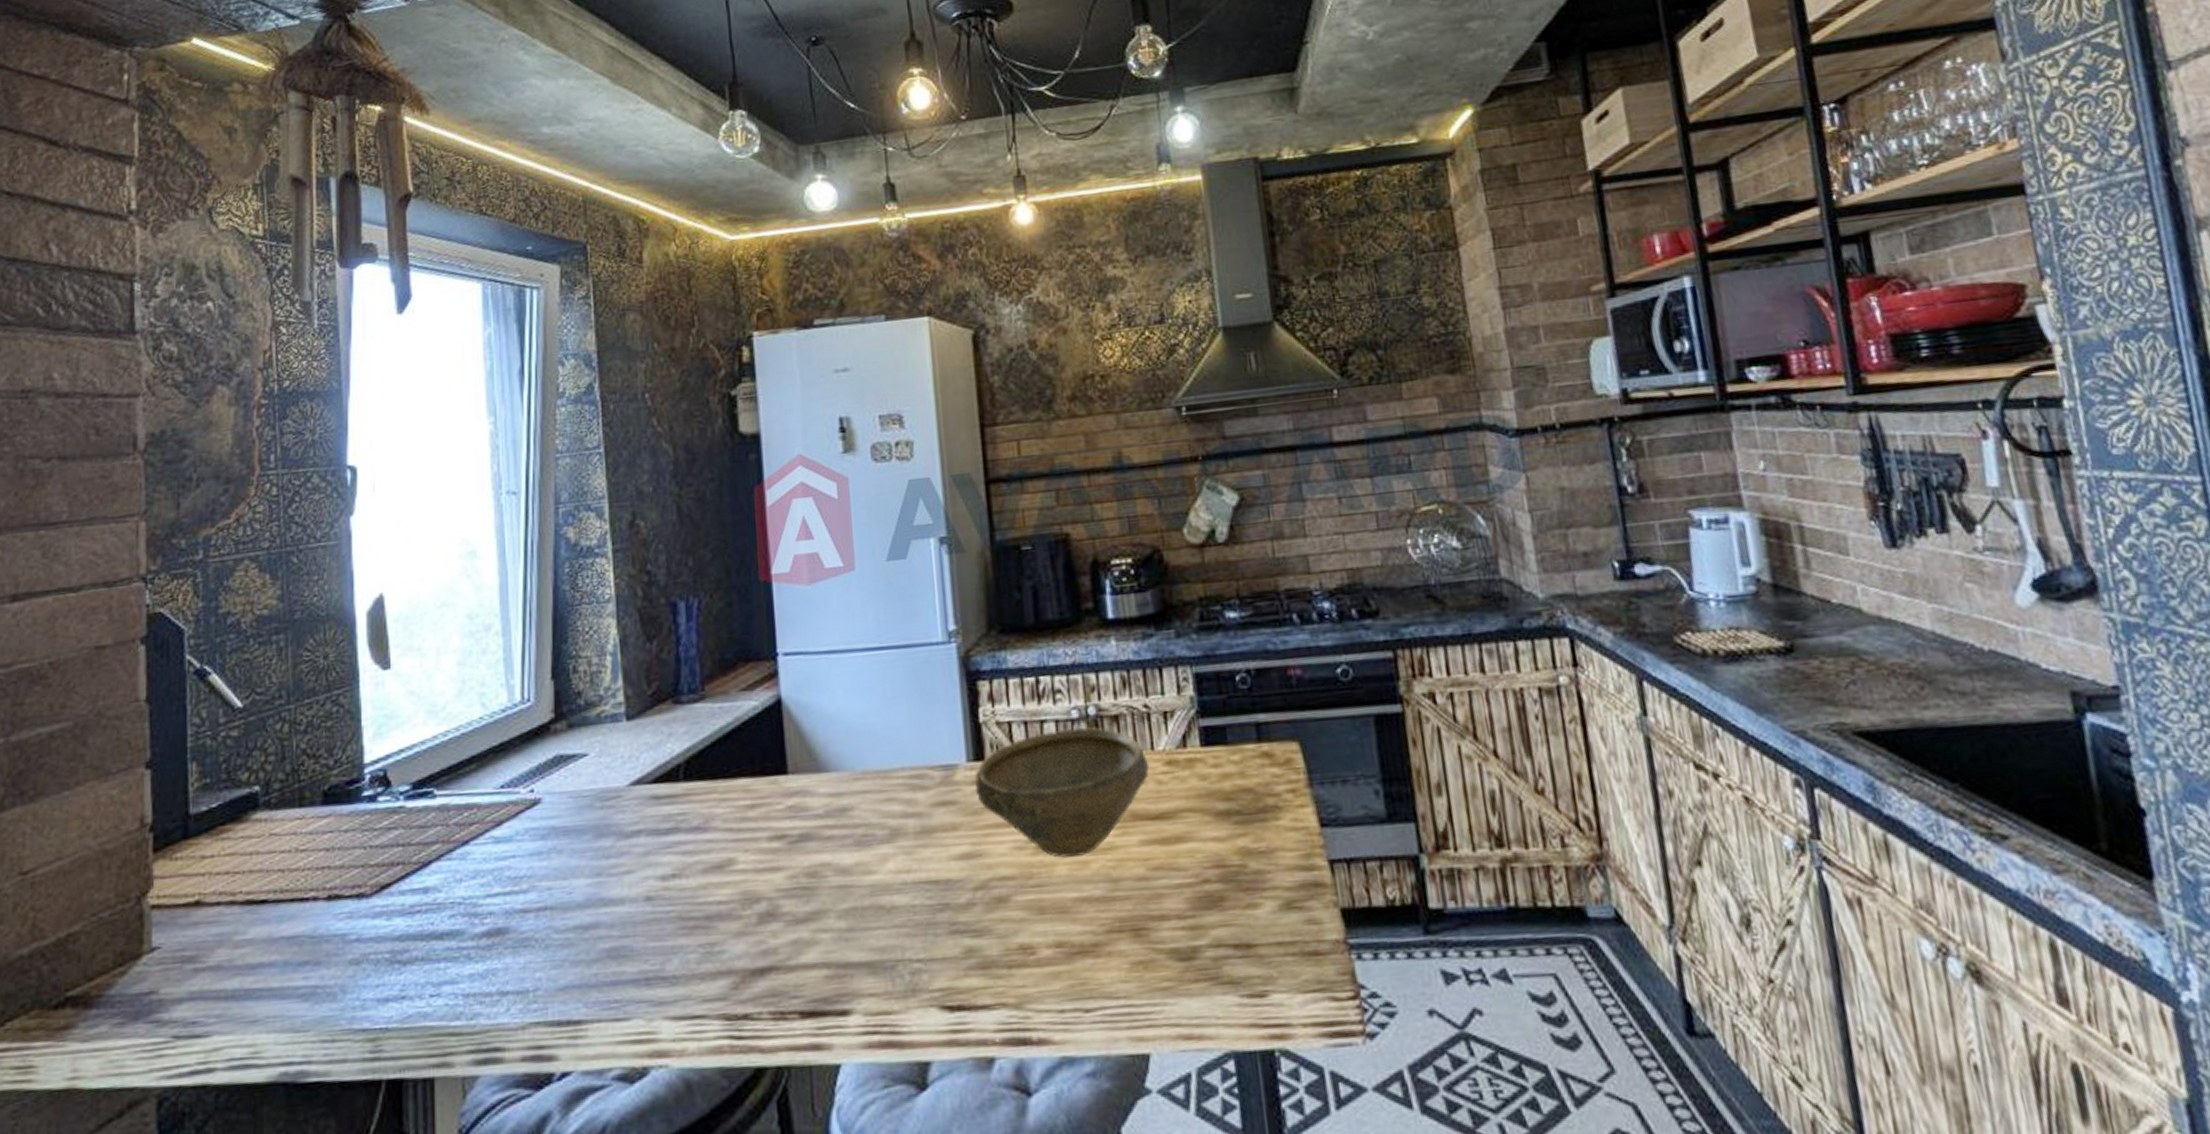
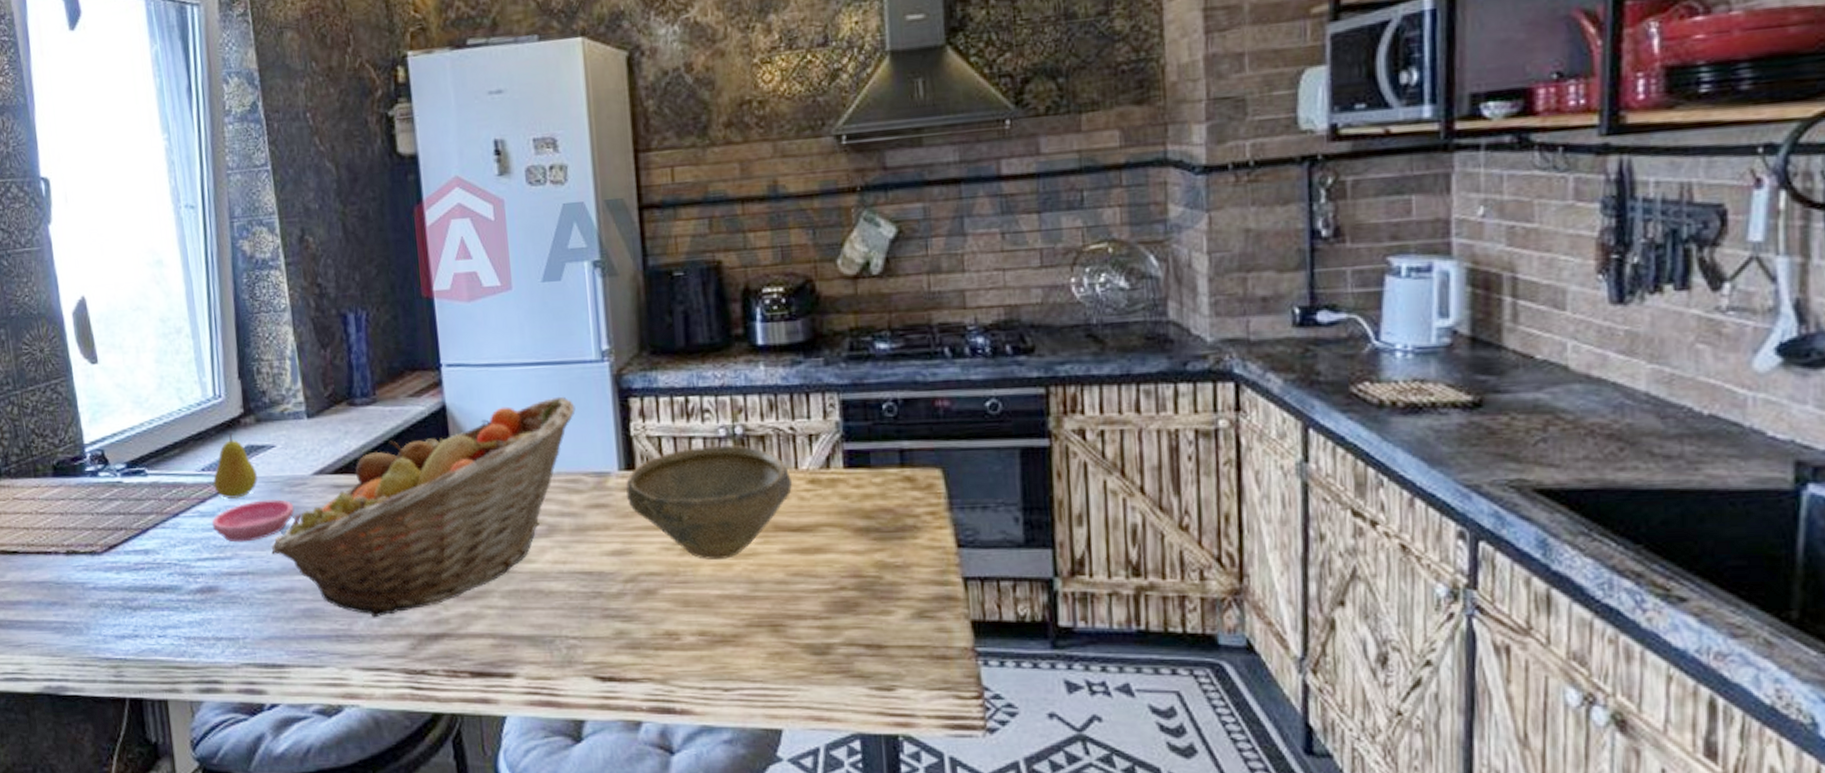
saucer: none [507,817,606,872] -> present [211,499,295,543]
fruit: none [512,740,566,820] -> present [212,432,258,499]
fruit basket: none [575,682,921,954] -> present [271,396,576,618]

